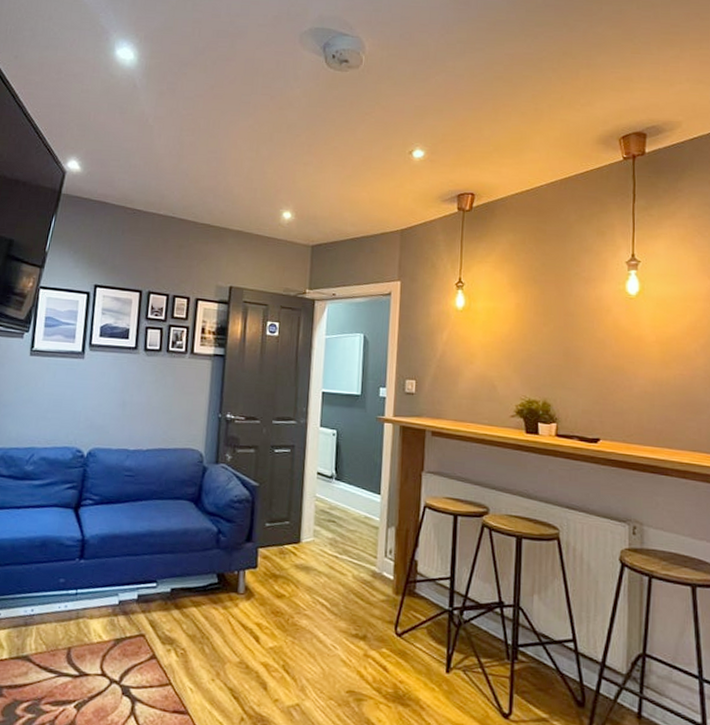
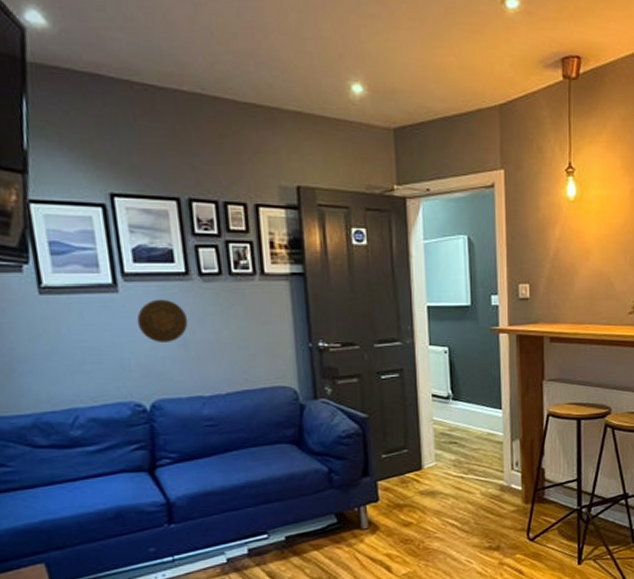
decorative plate: none [92,366,130,402] -> present [137,299,188,342]

